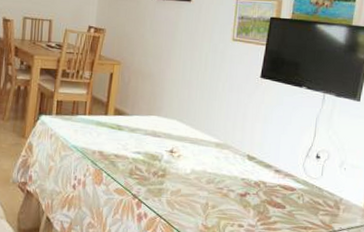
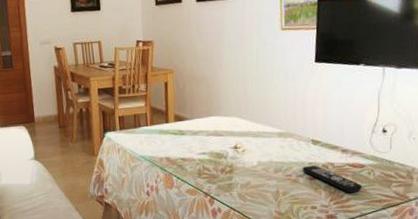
remote control: none [234,181,291,216] -> present [302,165,363,193]

